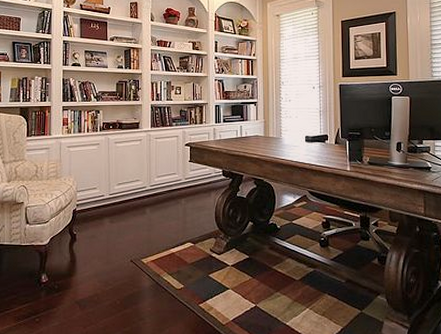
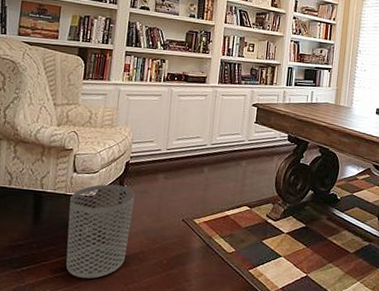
waste bin: none [25,232,84,323] -> present [66,184,134,279]

